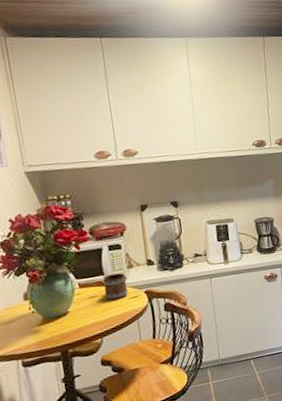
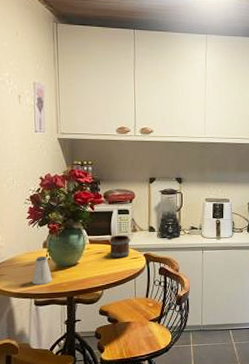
saltshaker: none [15,309,40,344] -> present [32,255,52,285]

